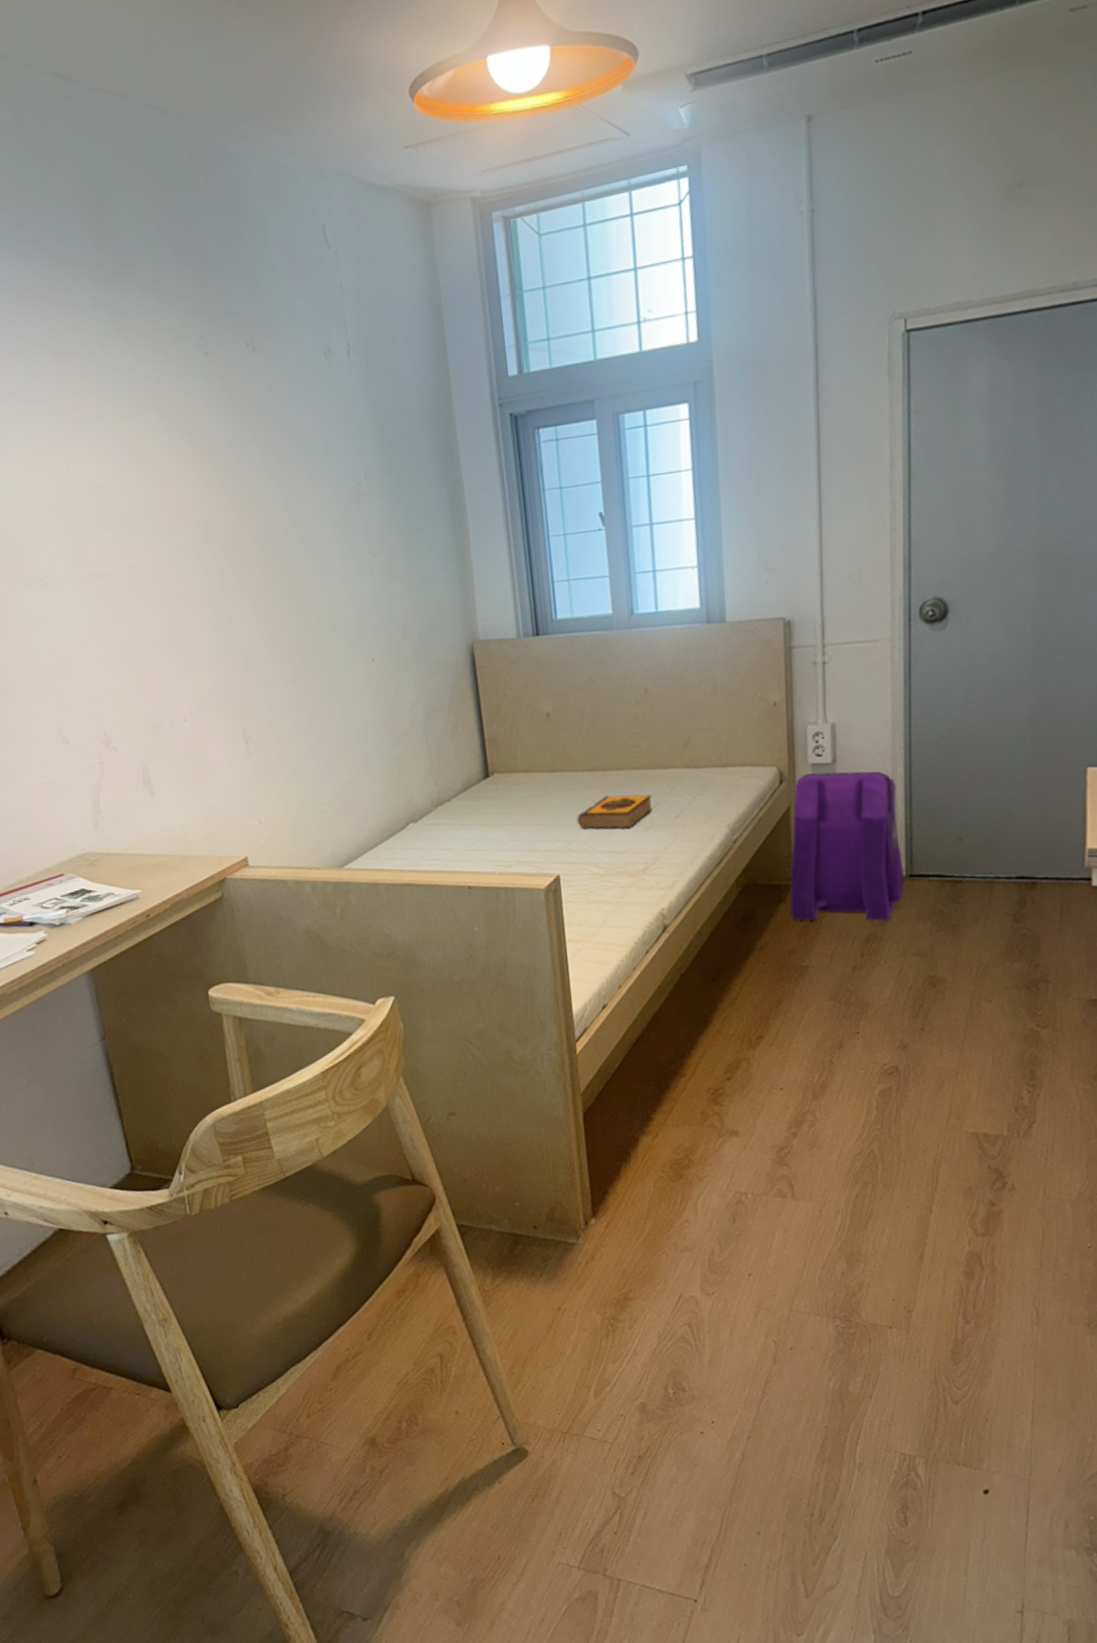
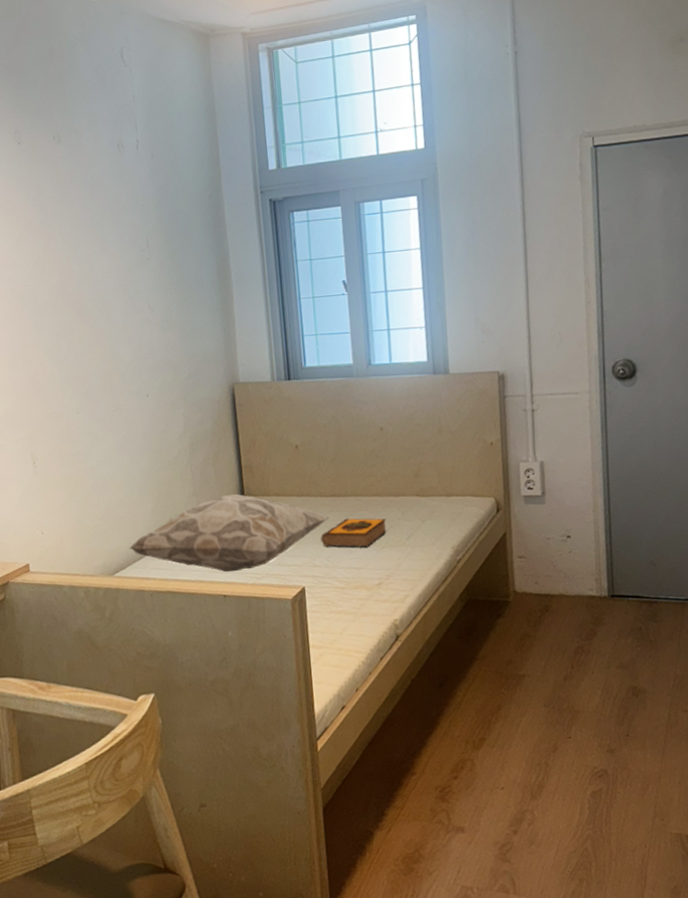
decorative pillow: none [359,771,587,861] -> present [128,493,330,572]
backpack: present [790,771,905,921] -> none [507,503,607,636]

